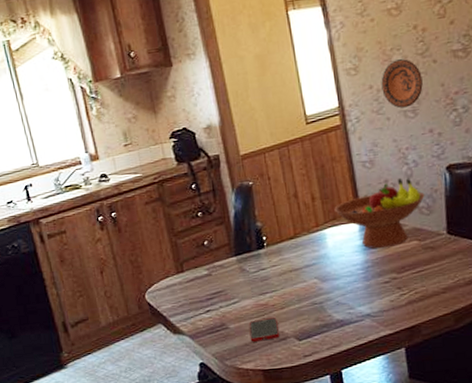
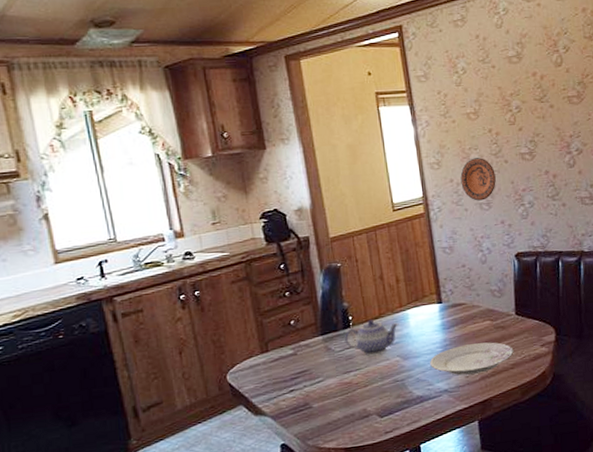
cell phone: present [249,318,280,342] -> none [332,396,363,421]
teapot: none [259,239,316,277] -> present [345,319,399,356]
fruit bowl: present [334,177,425,249] -> none [417,263,497,328]
plate: none [350,264,446,300] -> present [430,342,514,376]

